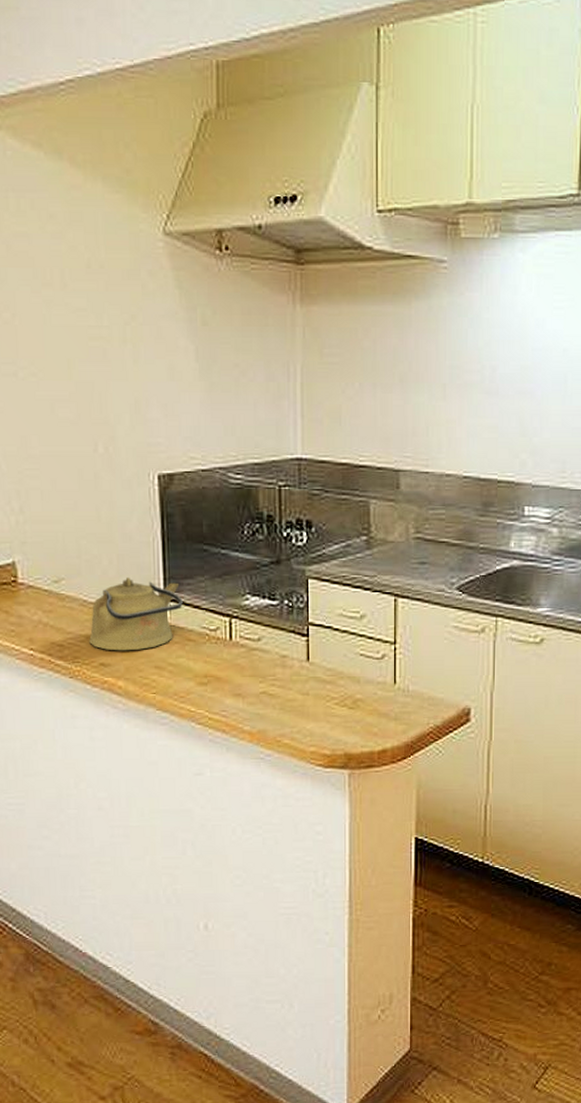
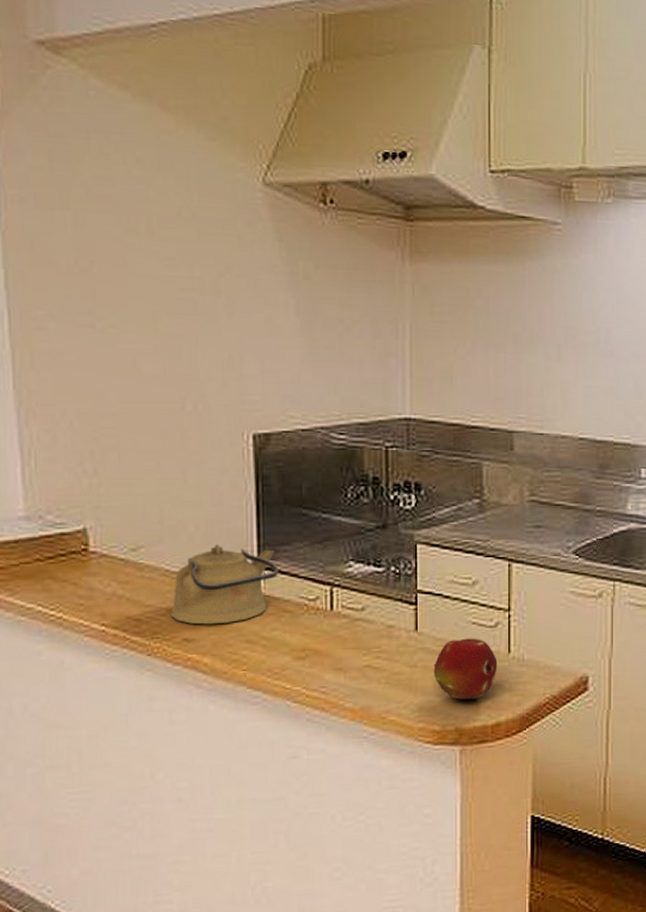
fruit: none [324,669,384,726] -> present [433,638,498,700]

